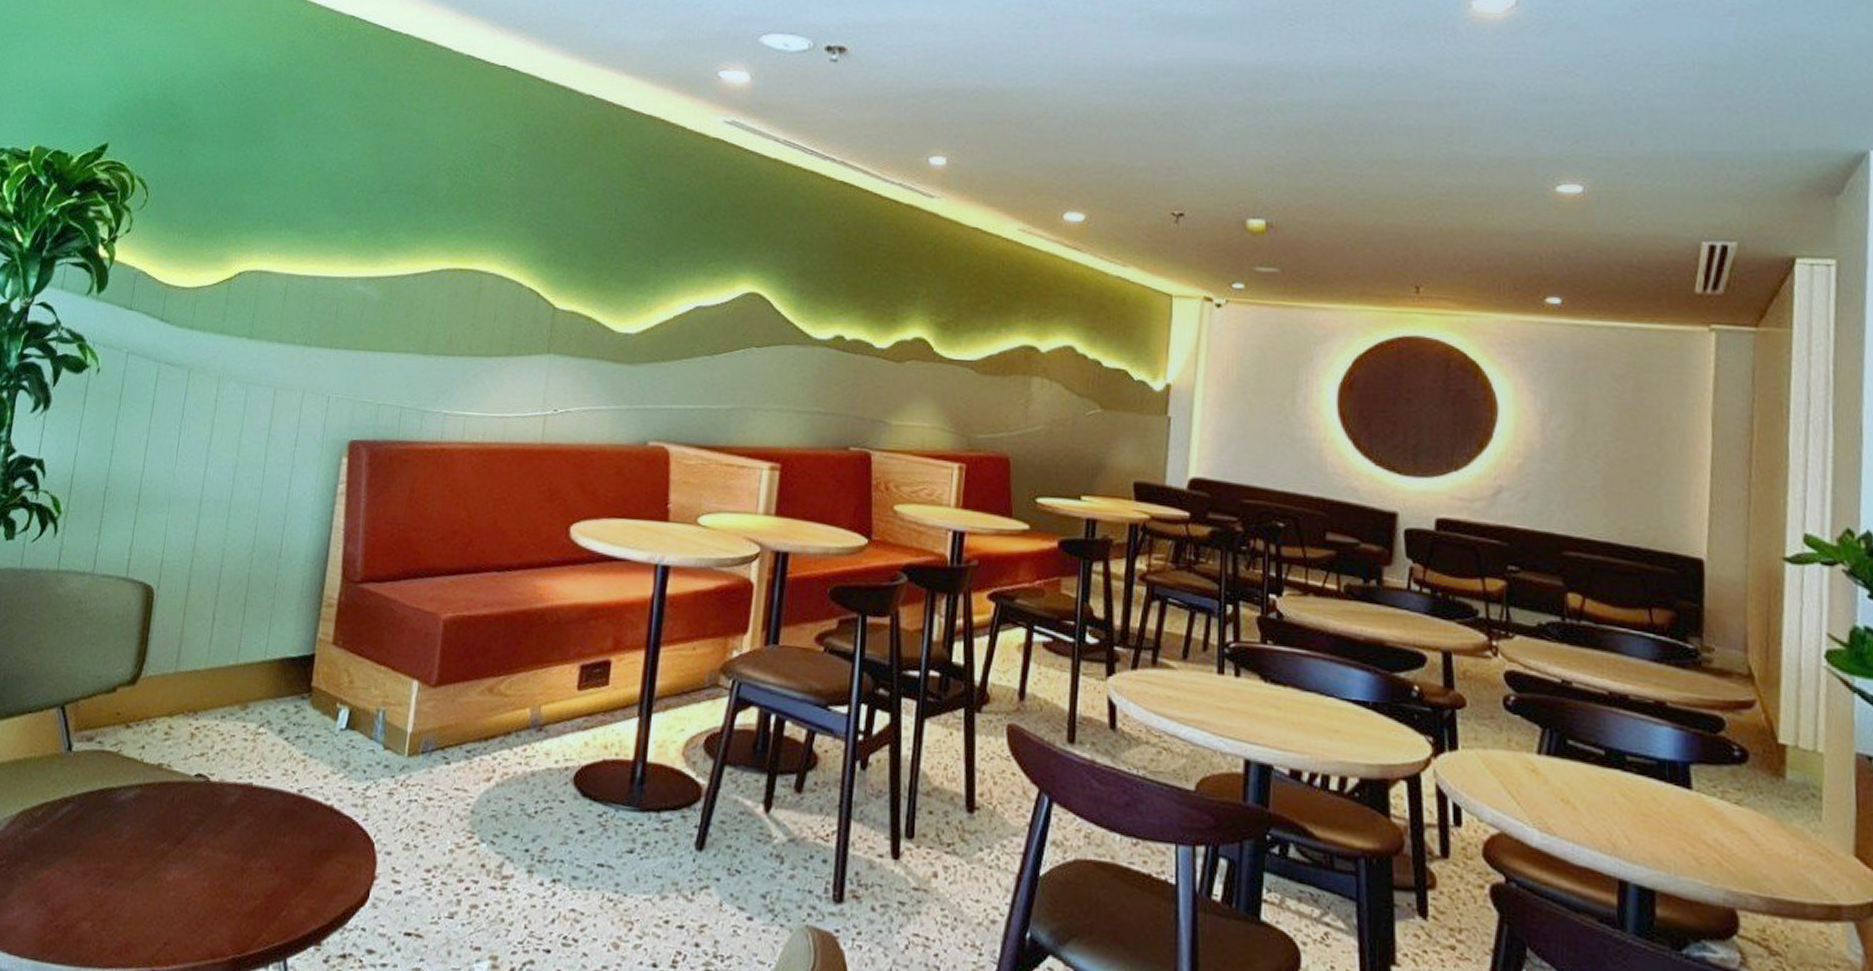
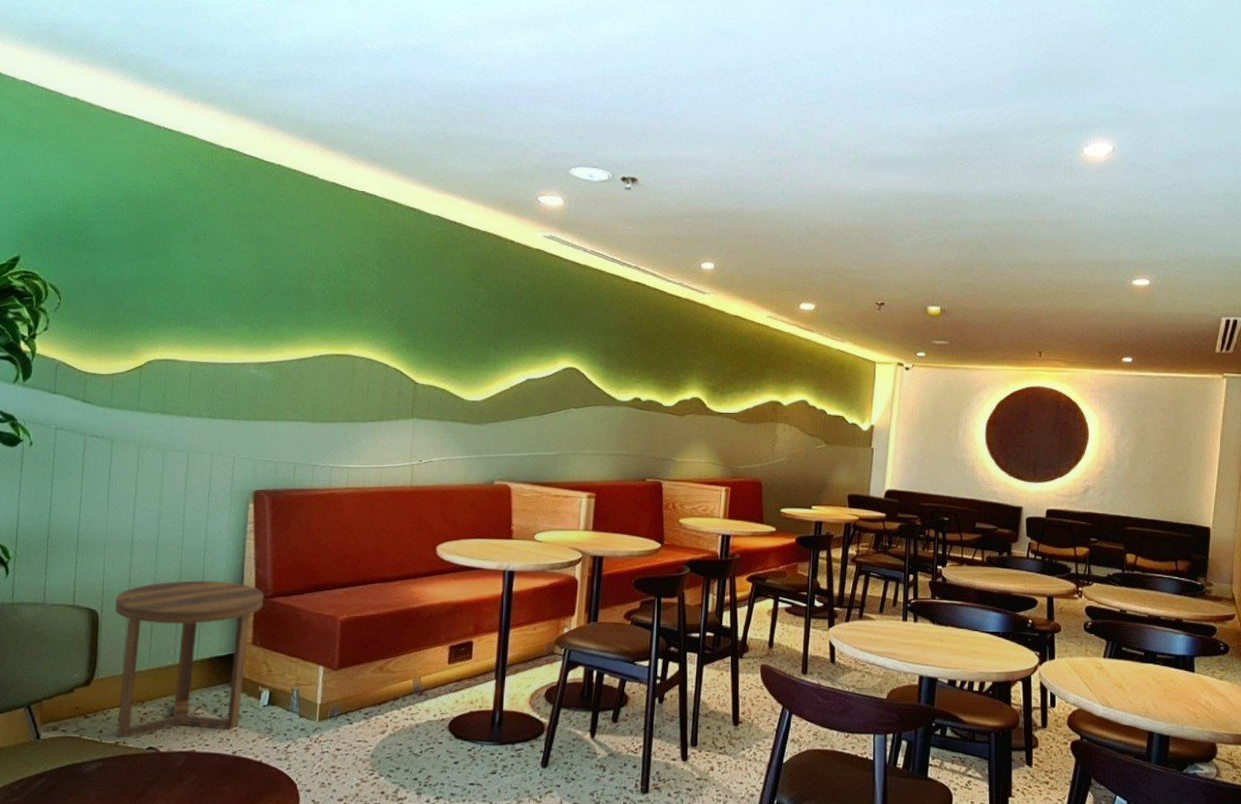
side table: none [161,554,352,759] -> present [115,580,264,738]

